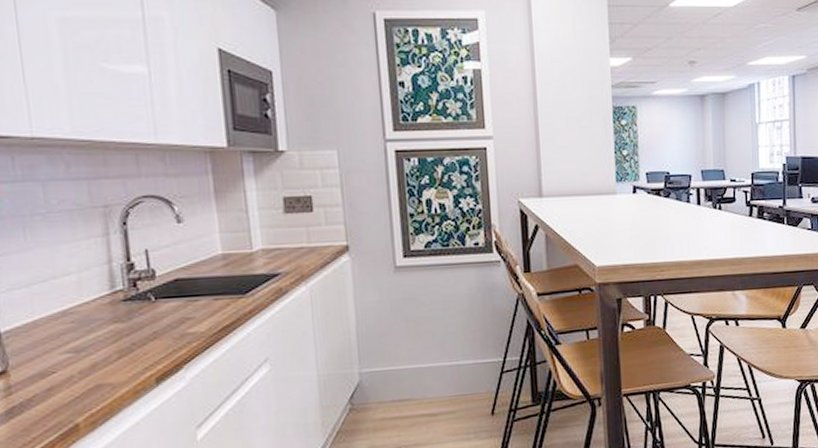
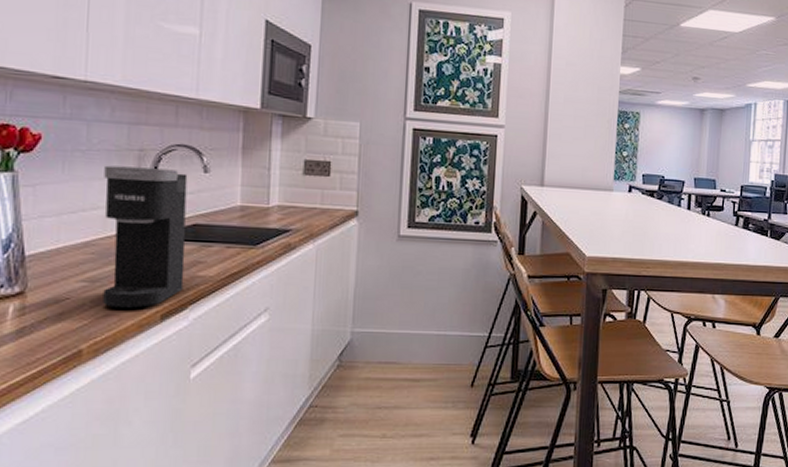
coffee maker: none [69,223,175,376] -> present [103,165,188,308]

